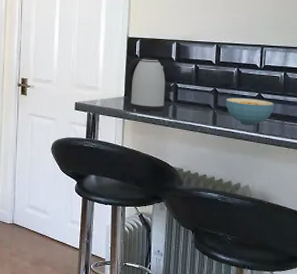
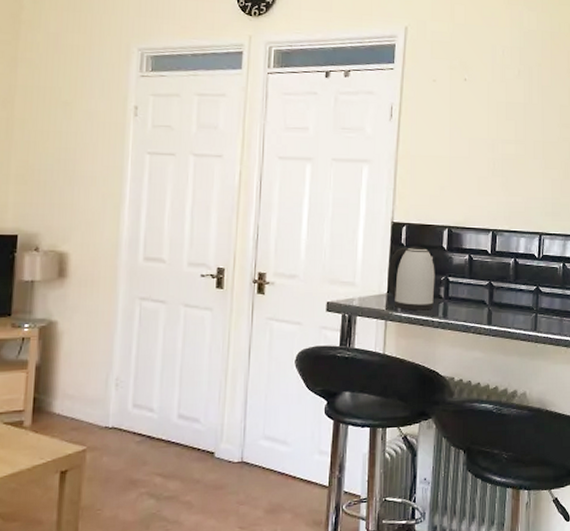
cereal bowl: present [225,98,274,126] -> none [501,293,552,323]

